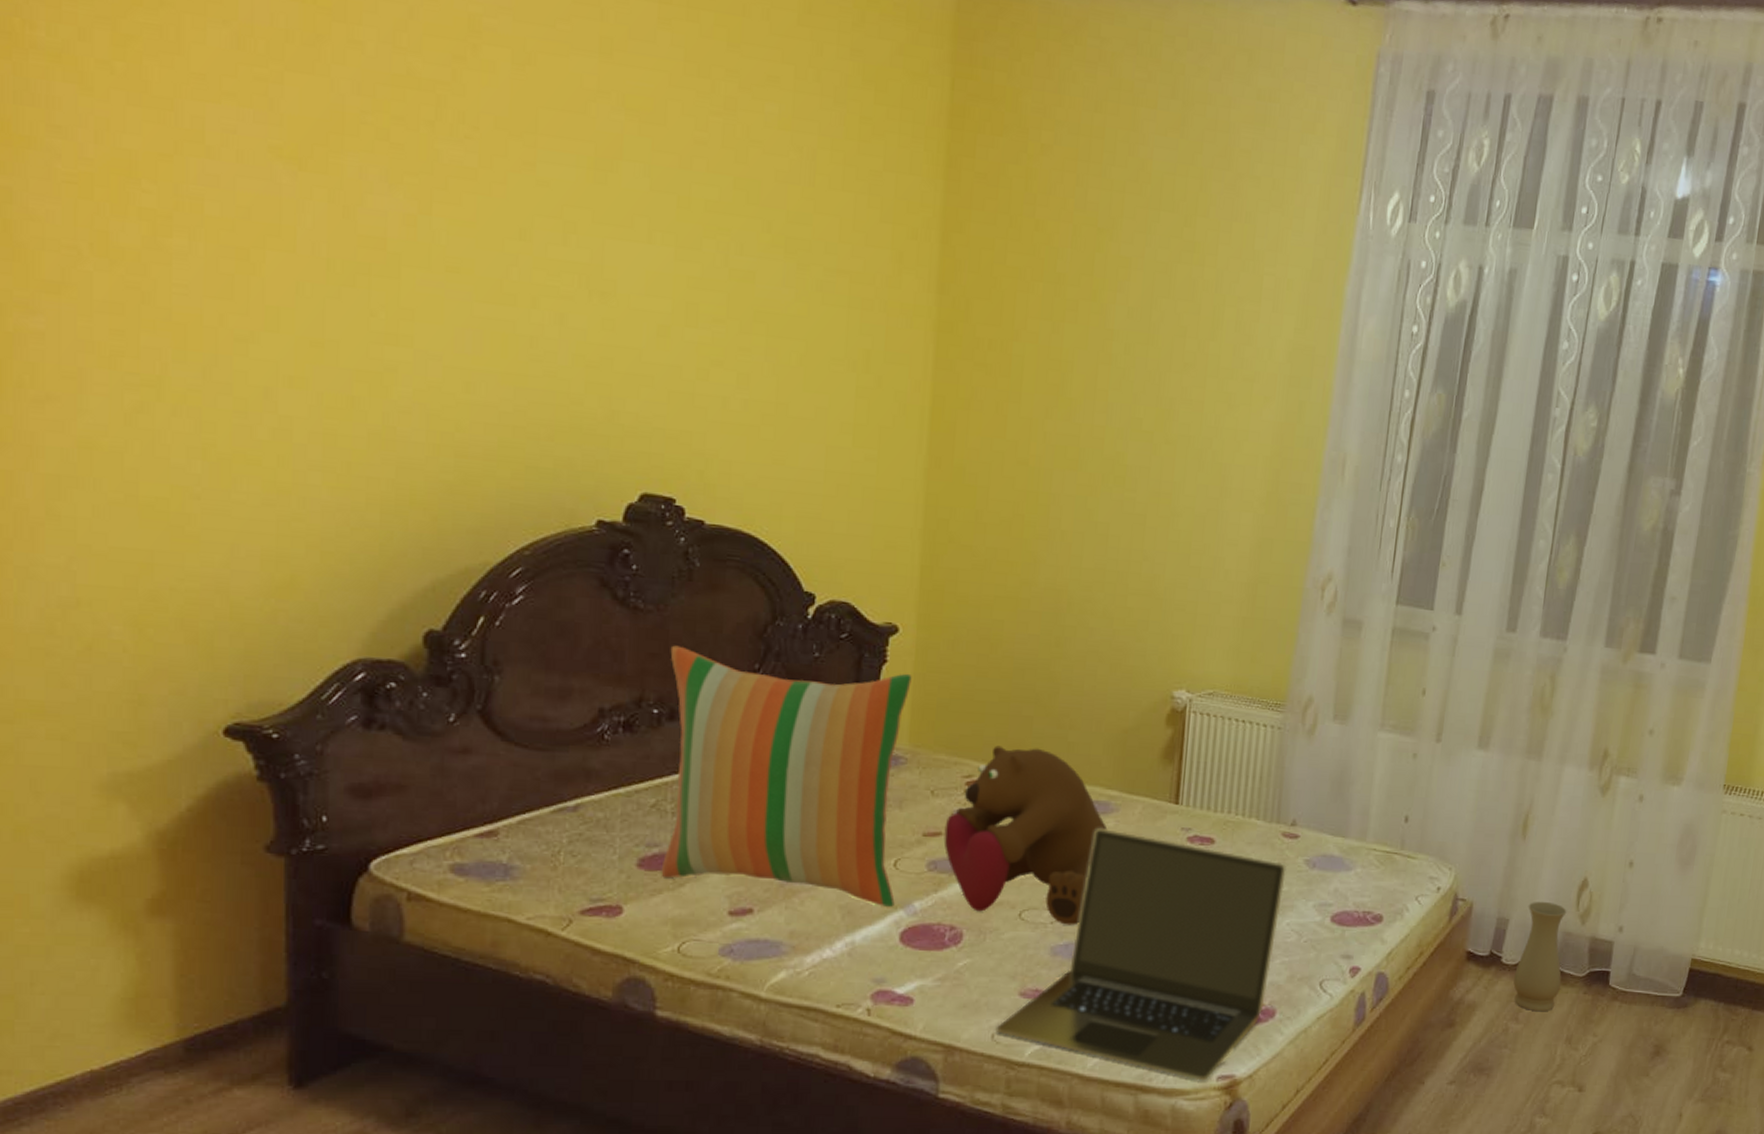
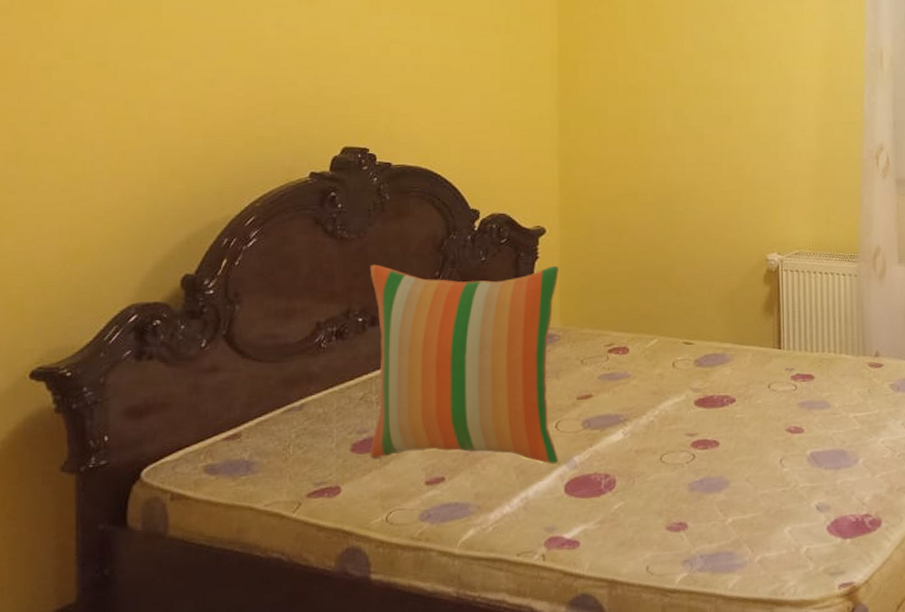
bear: present [943,745,1108,925] -> none [594,315,726,463]
laptop: present [995,828,1287,1081] -> none [649,376,876,591]

